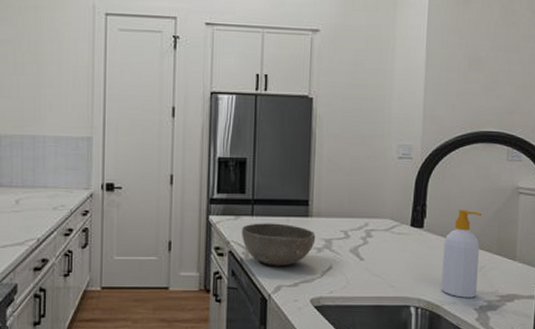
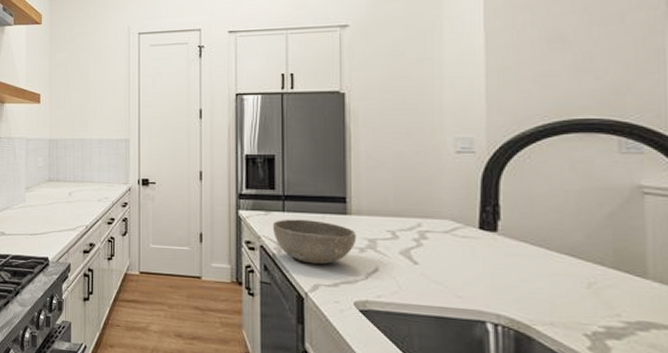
soap bottle: present [441,210,483,298] -> none [529,212,586,321]

